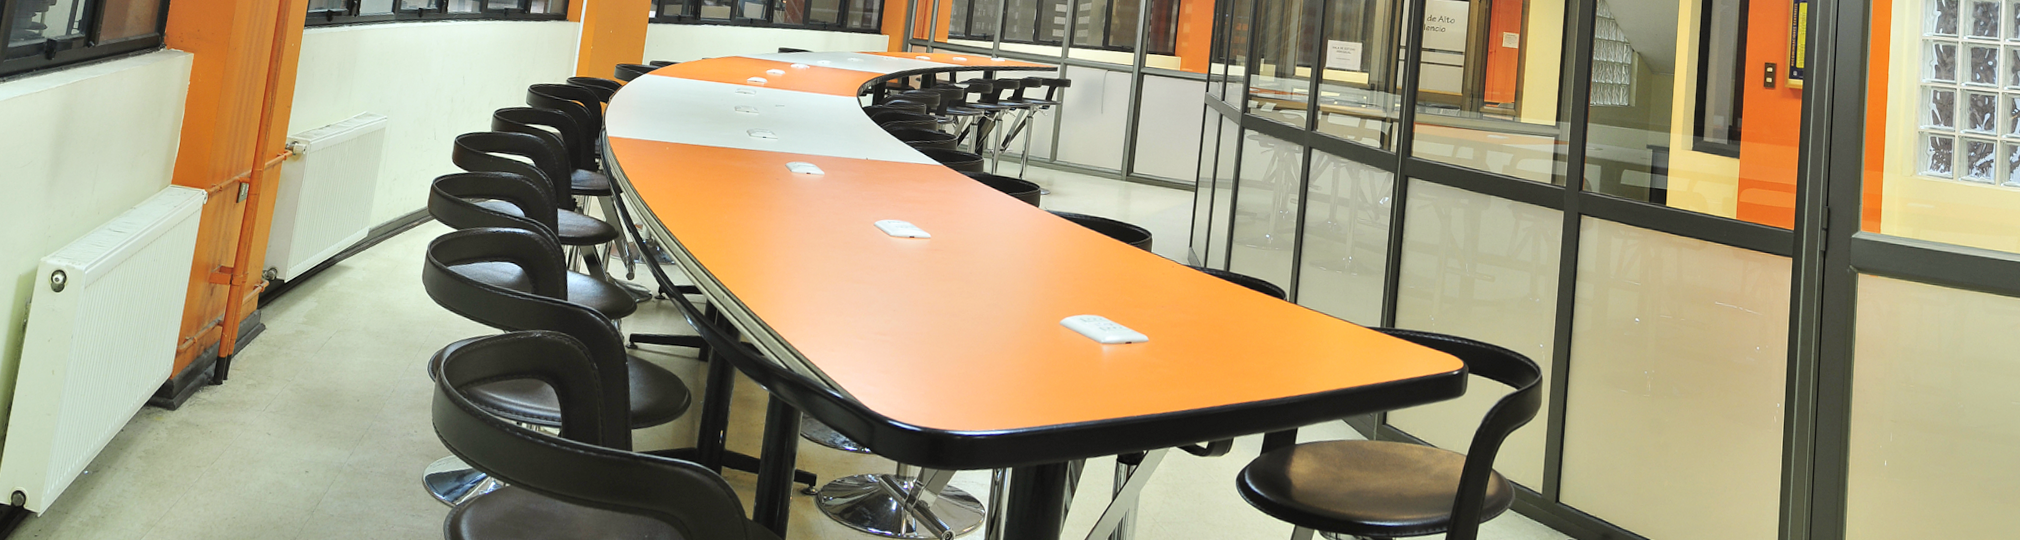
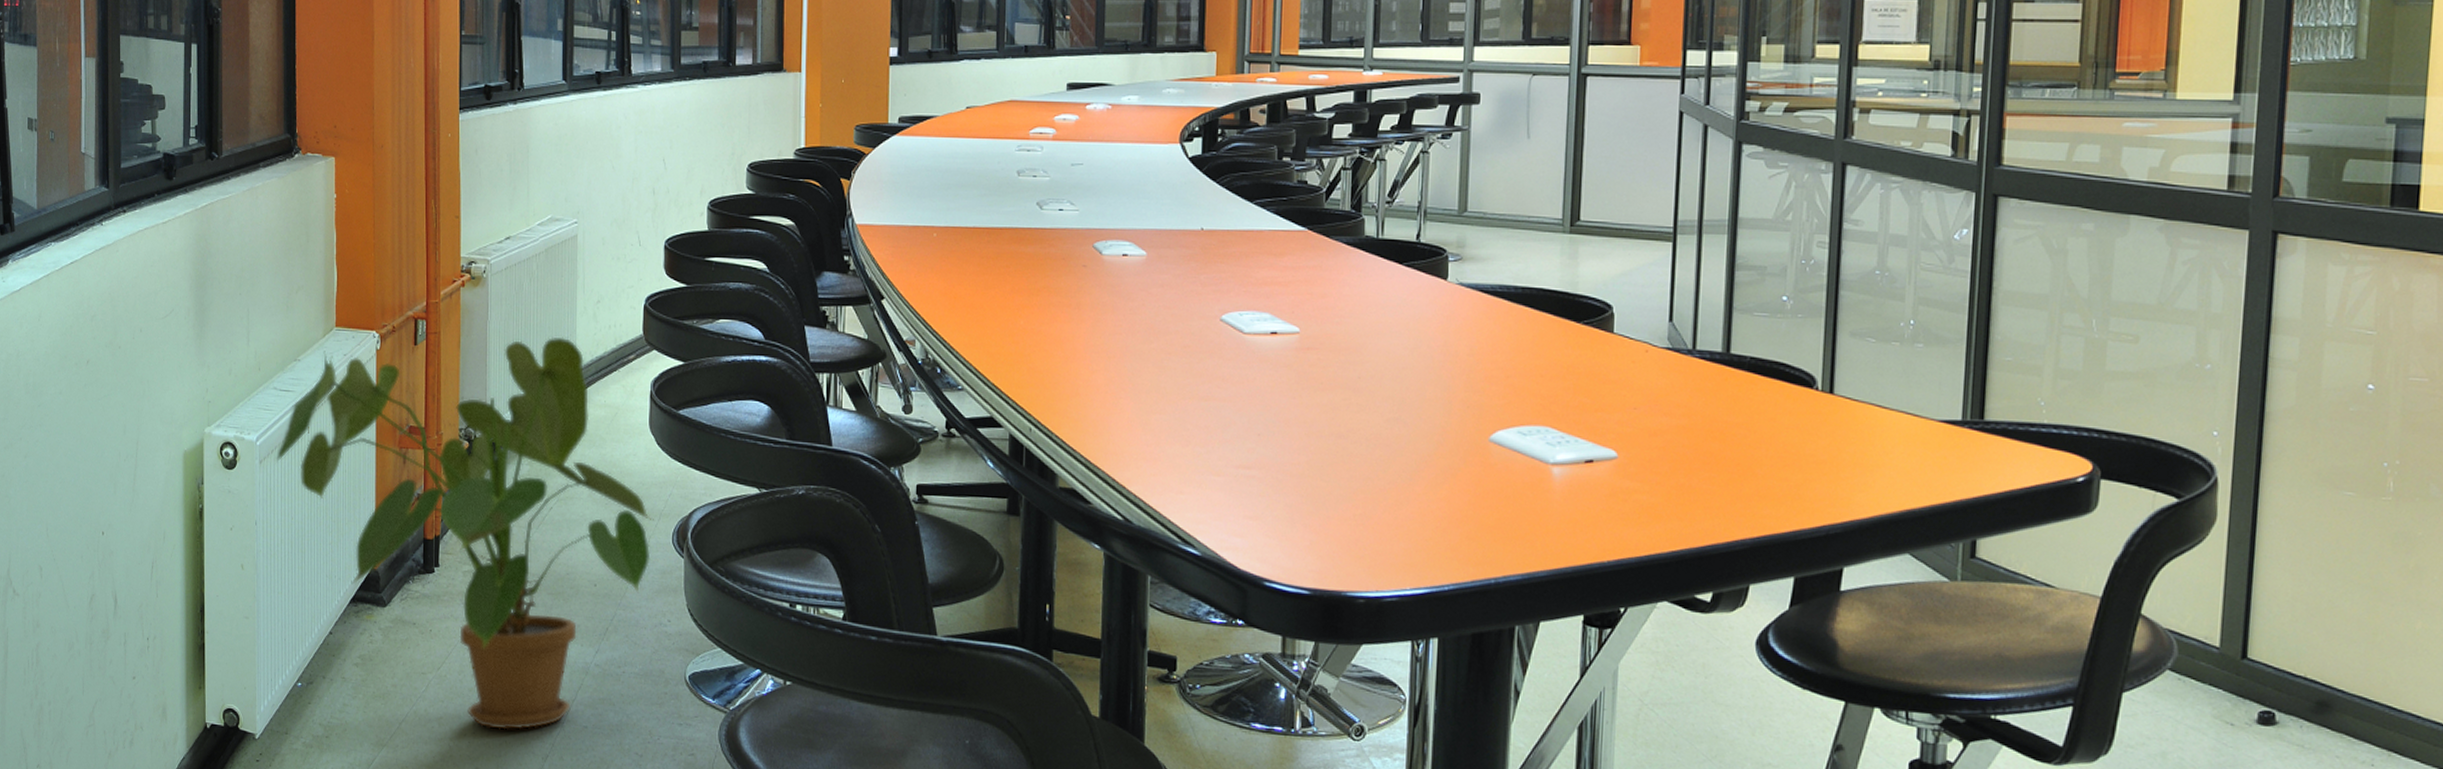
house plant: none [99,202,415,516] -> present [276,337,654,730]

